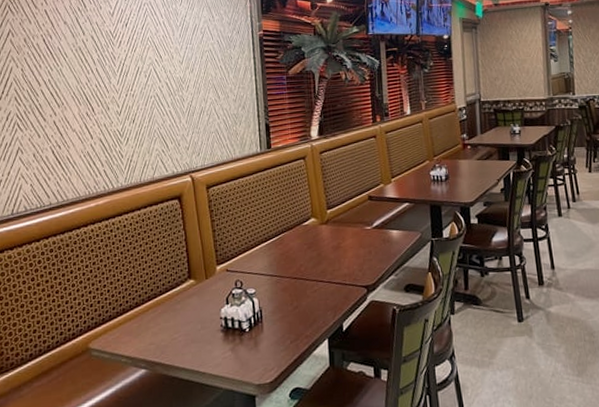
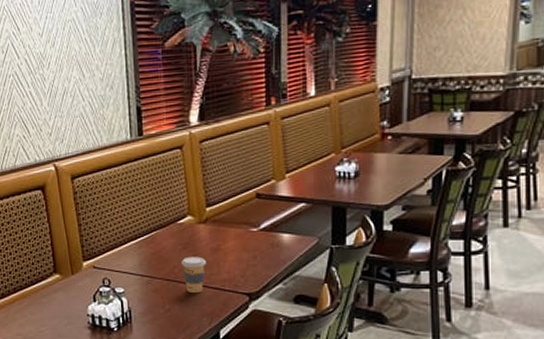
coffee cup: none [306,254,329,290] -> present [181,256,207,294]

